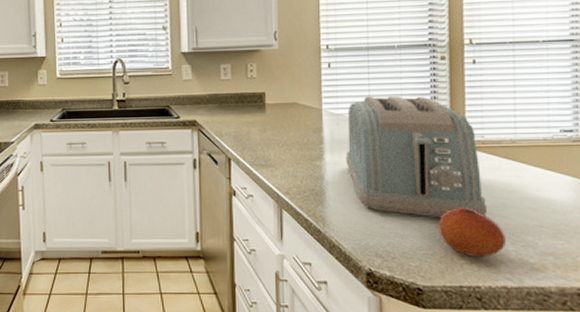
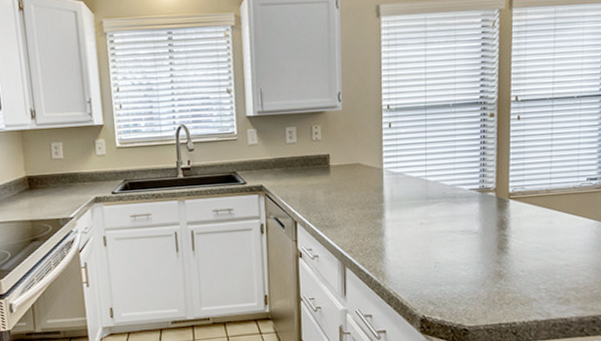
toaster: present [345,96,487,218] -> none [404,152,524,265]
fruit: present [438,206,506,258] -> none [483,253,538,298]

